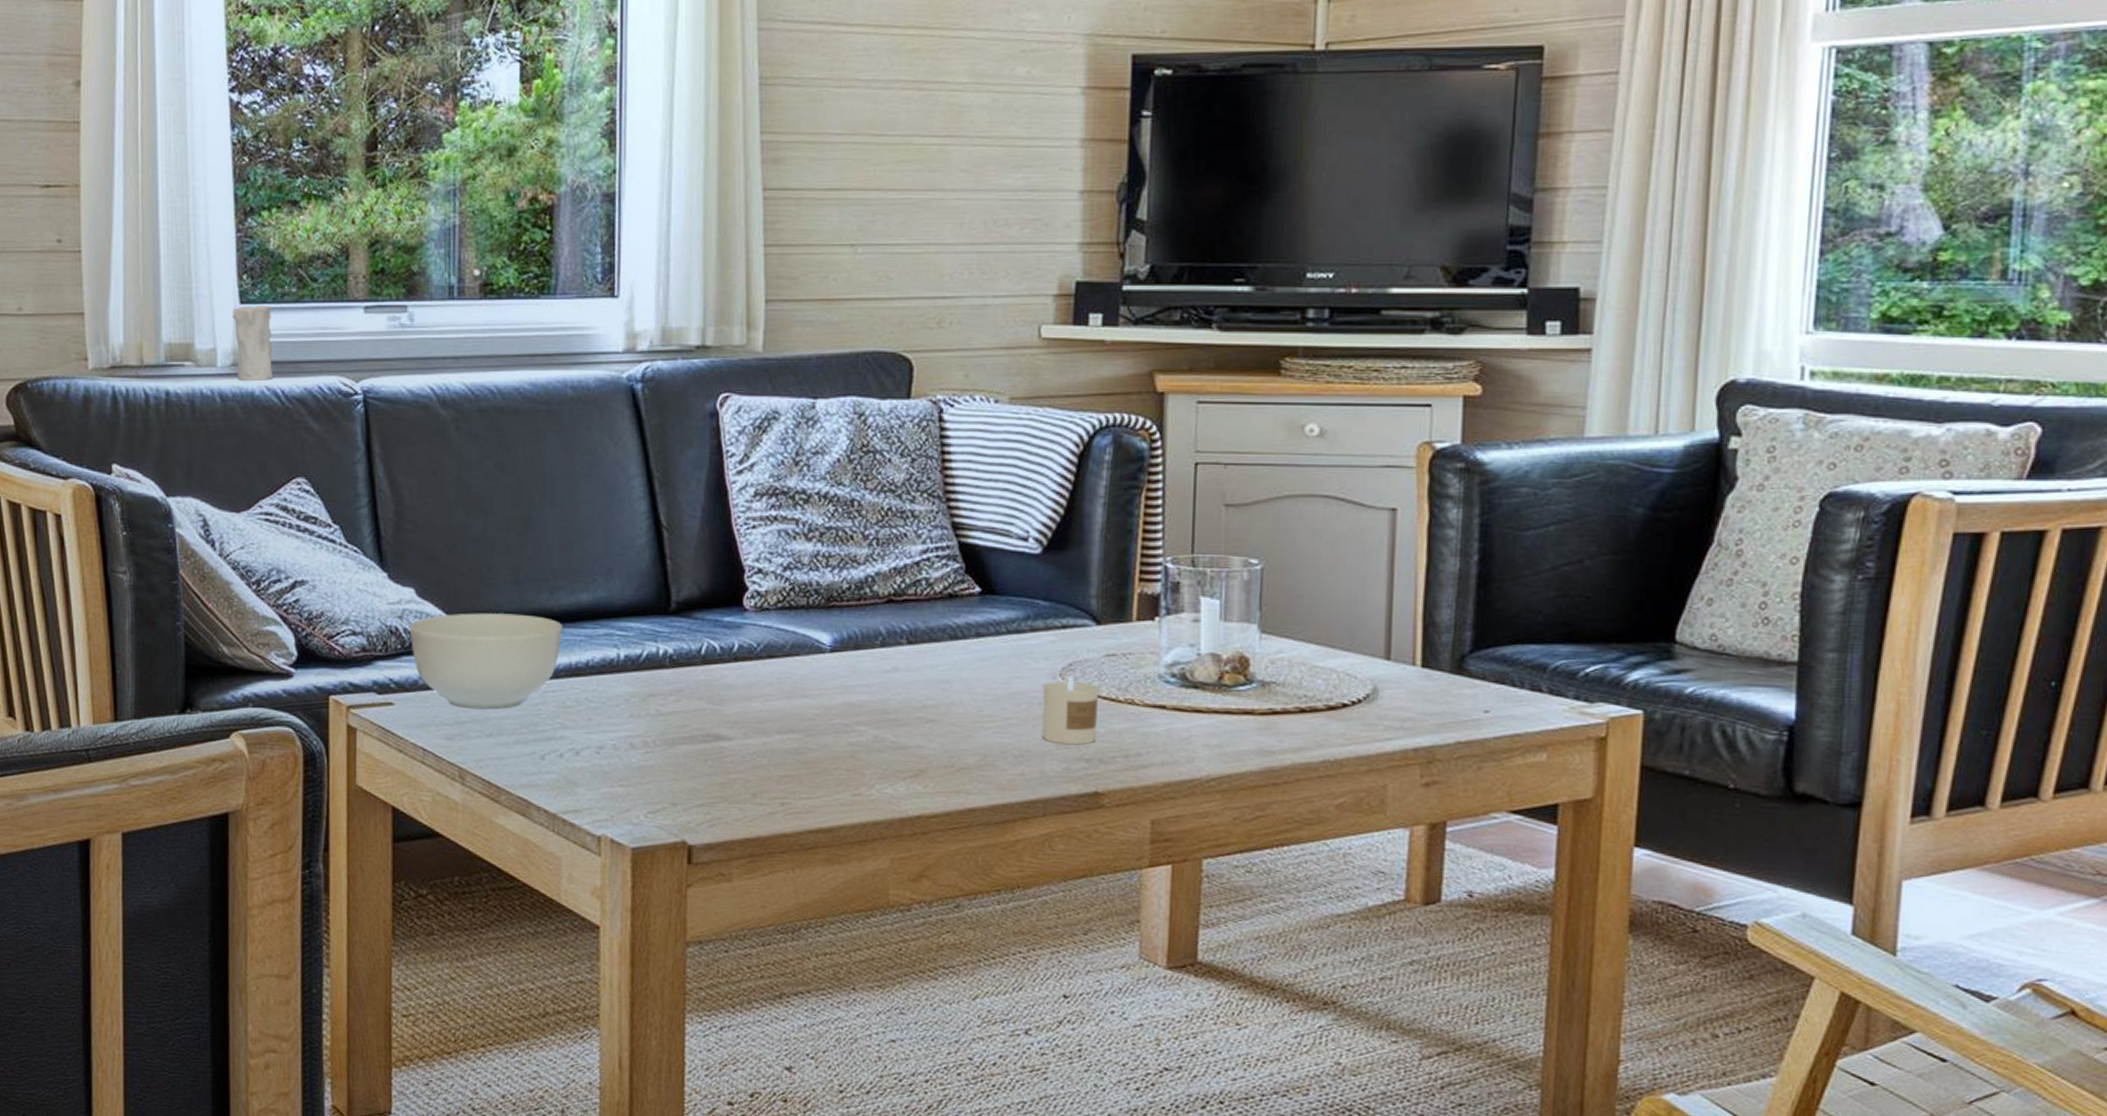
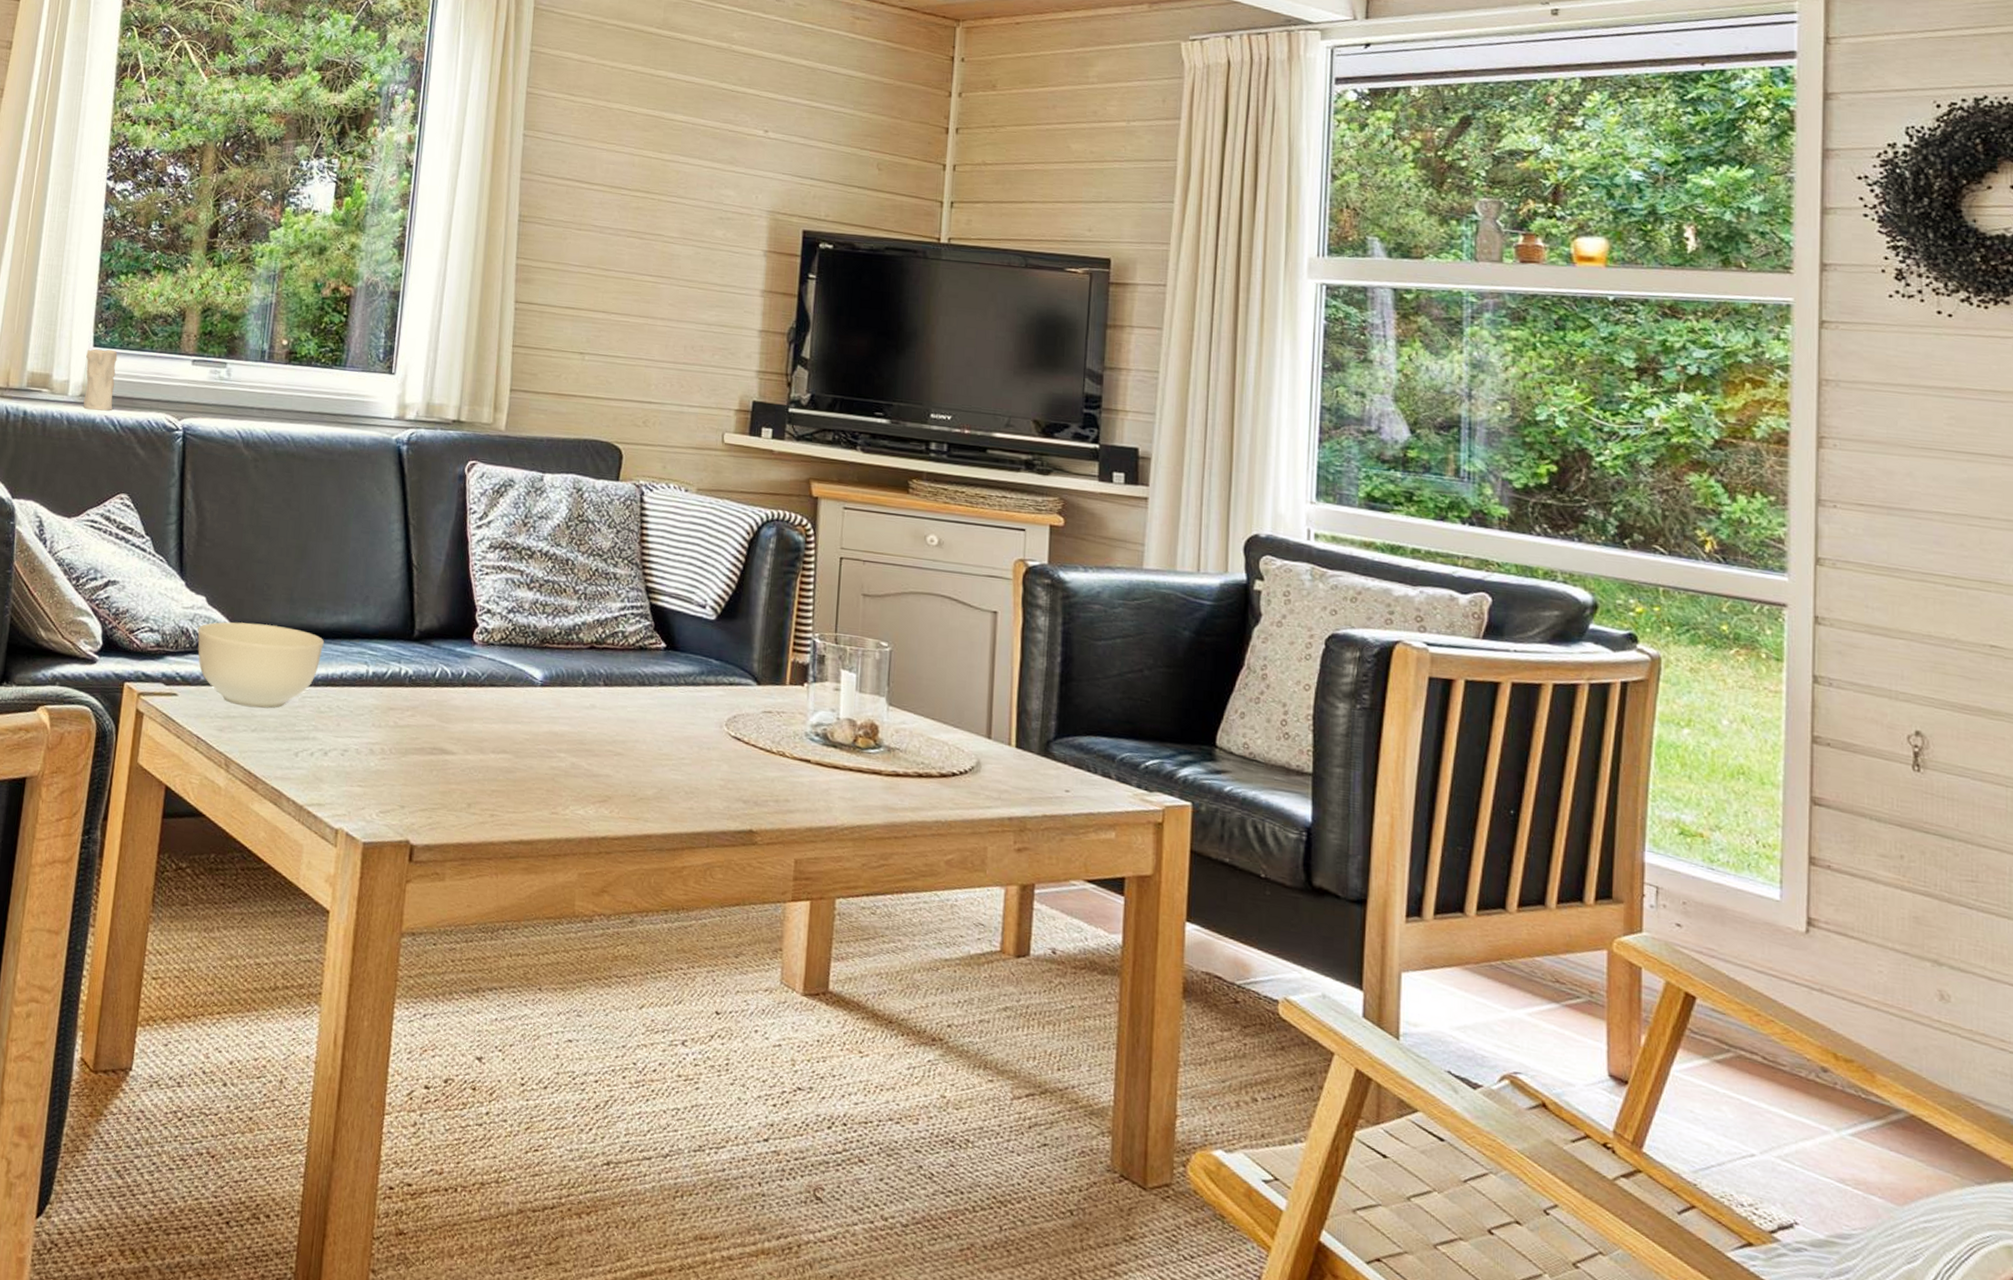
candle: present [1042,675,1099,746] -> none [709,726,757,788]

